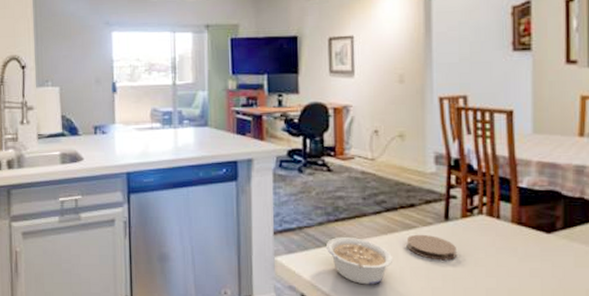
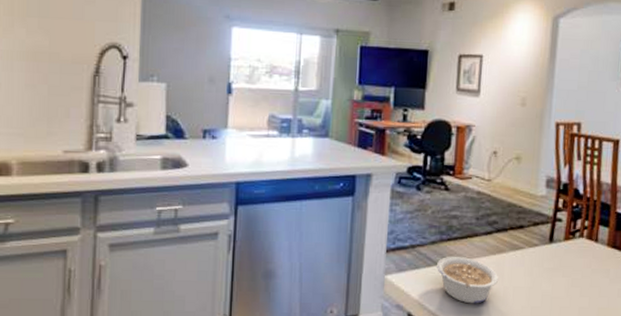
coaster: present [406,234,456,261] -> none [512,255,557,281]

